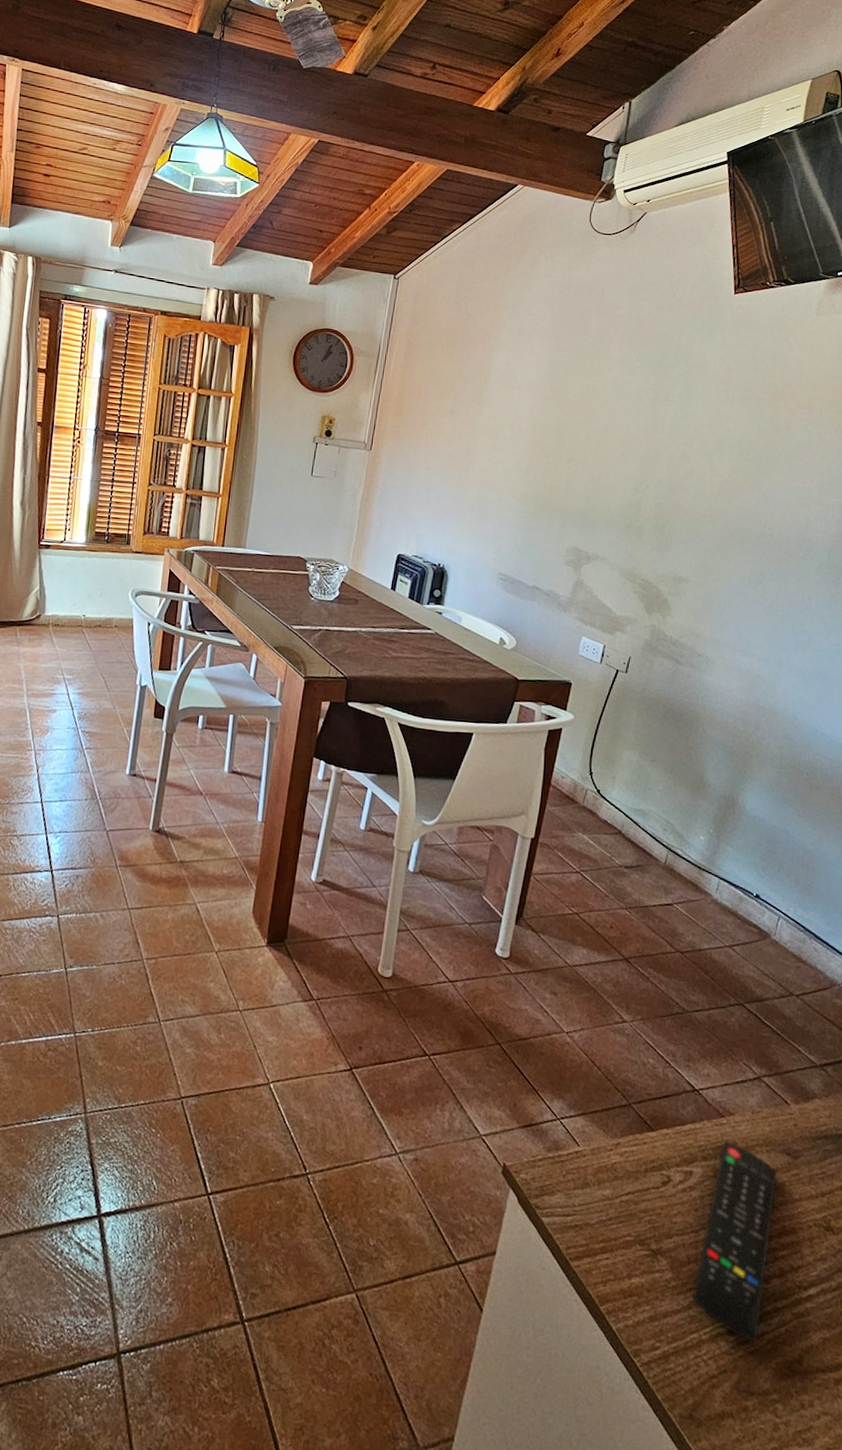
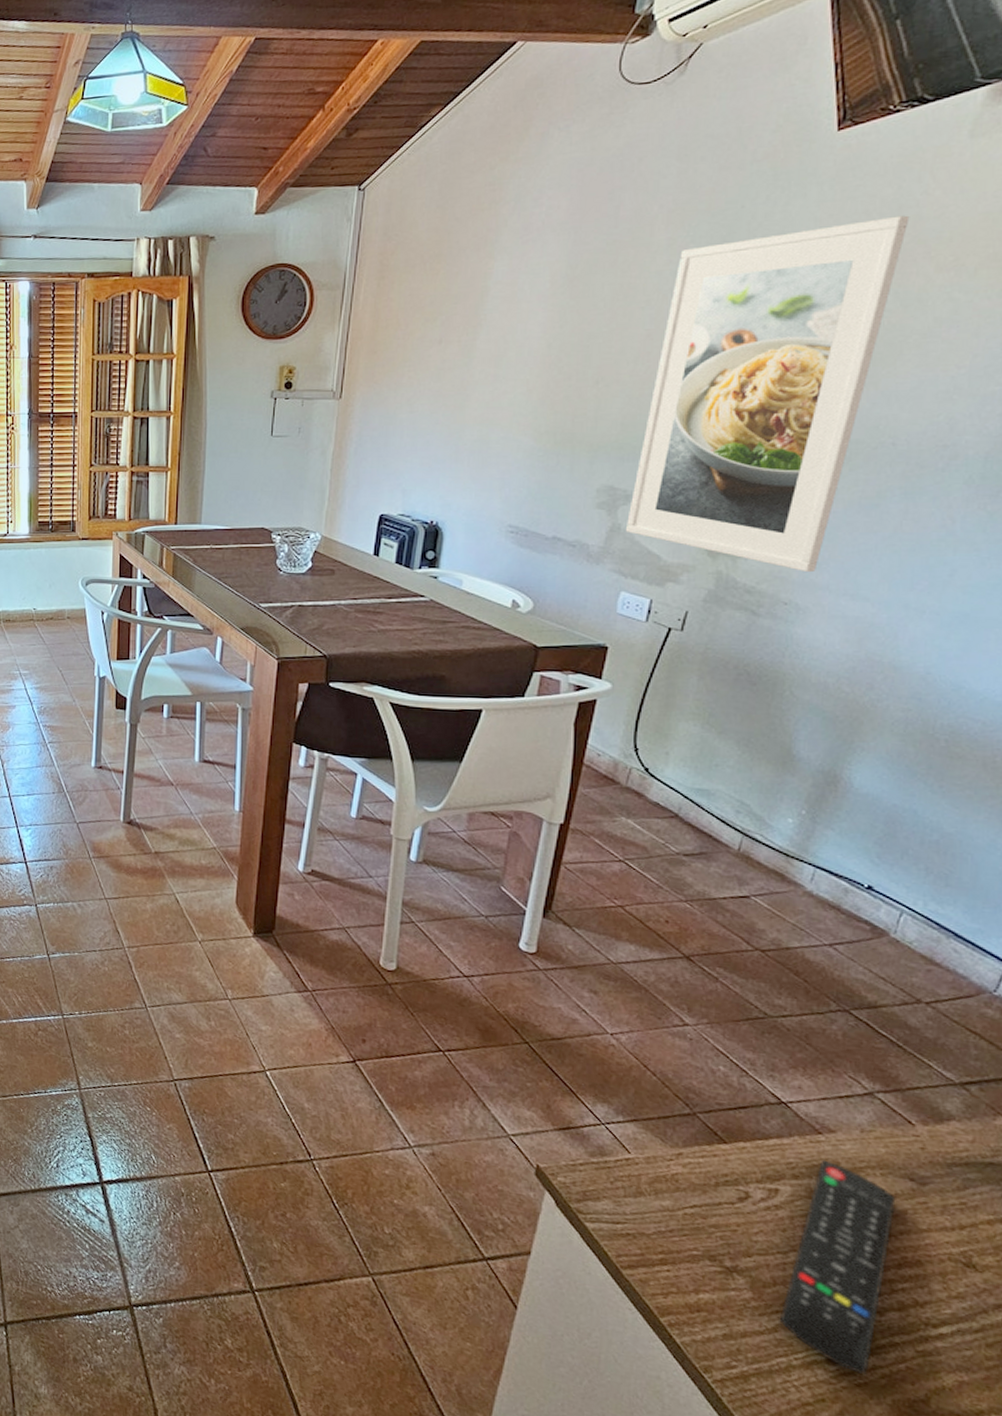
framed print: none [586,363,780,632] -> present [625,215,910,573]

